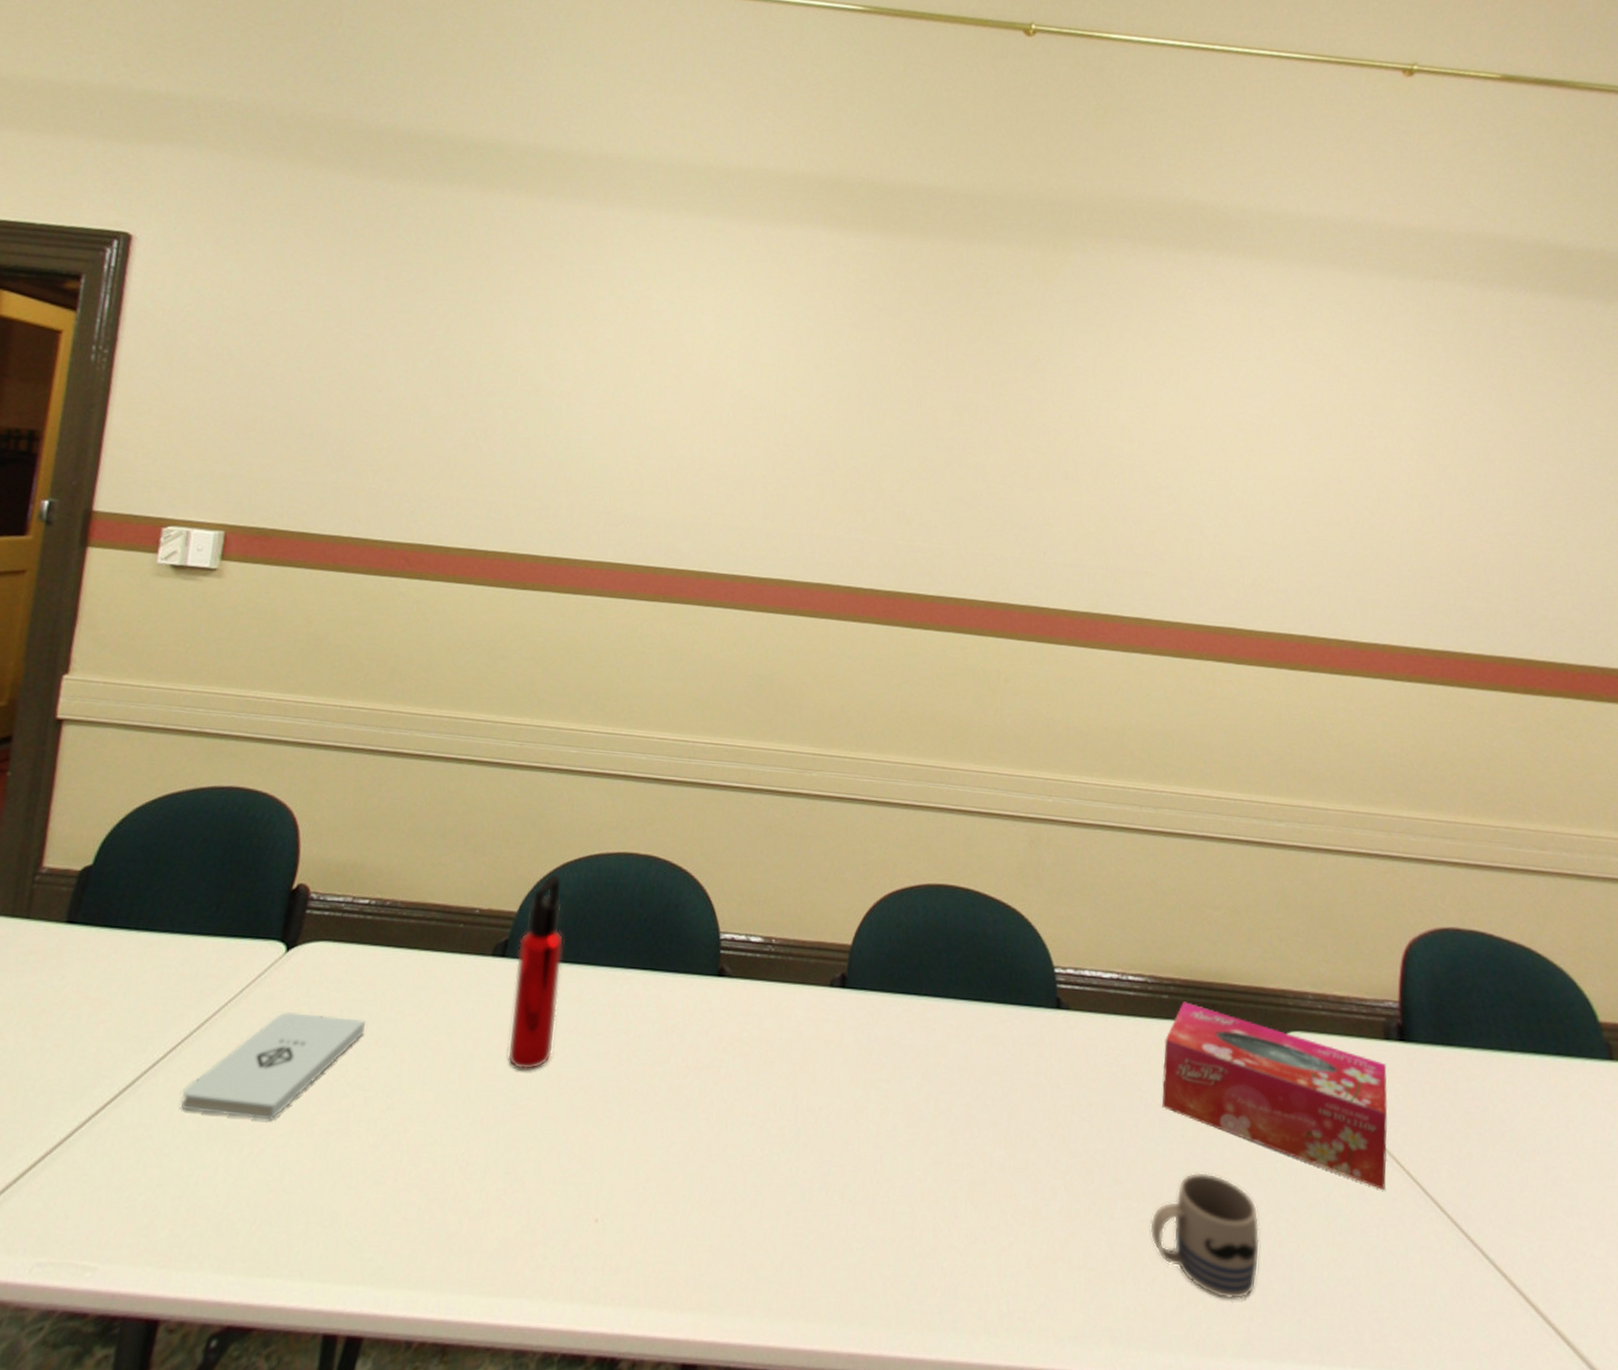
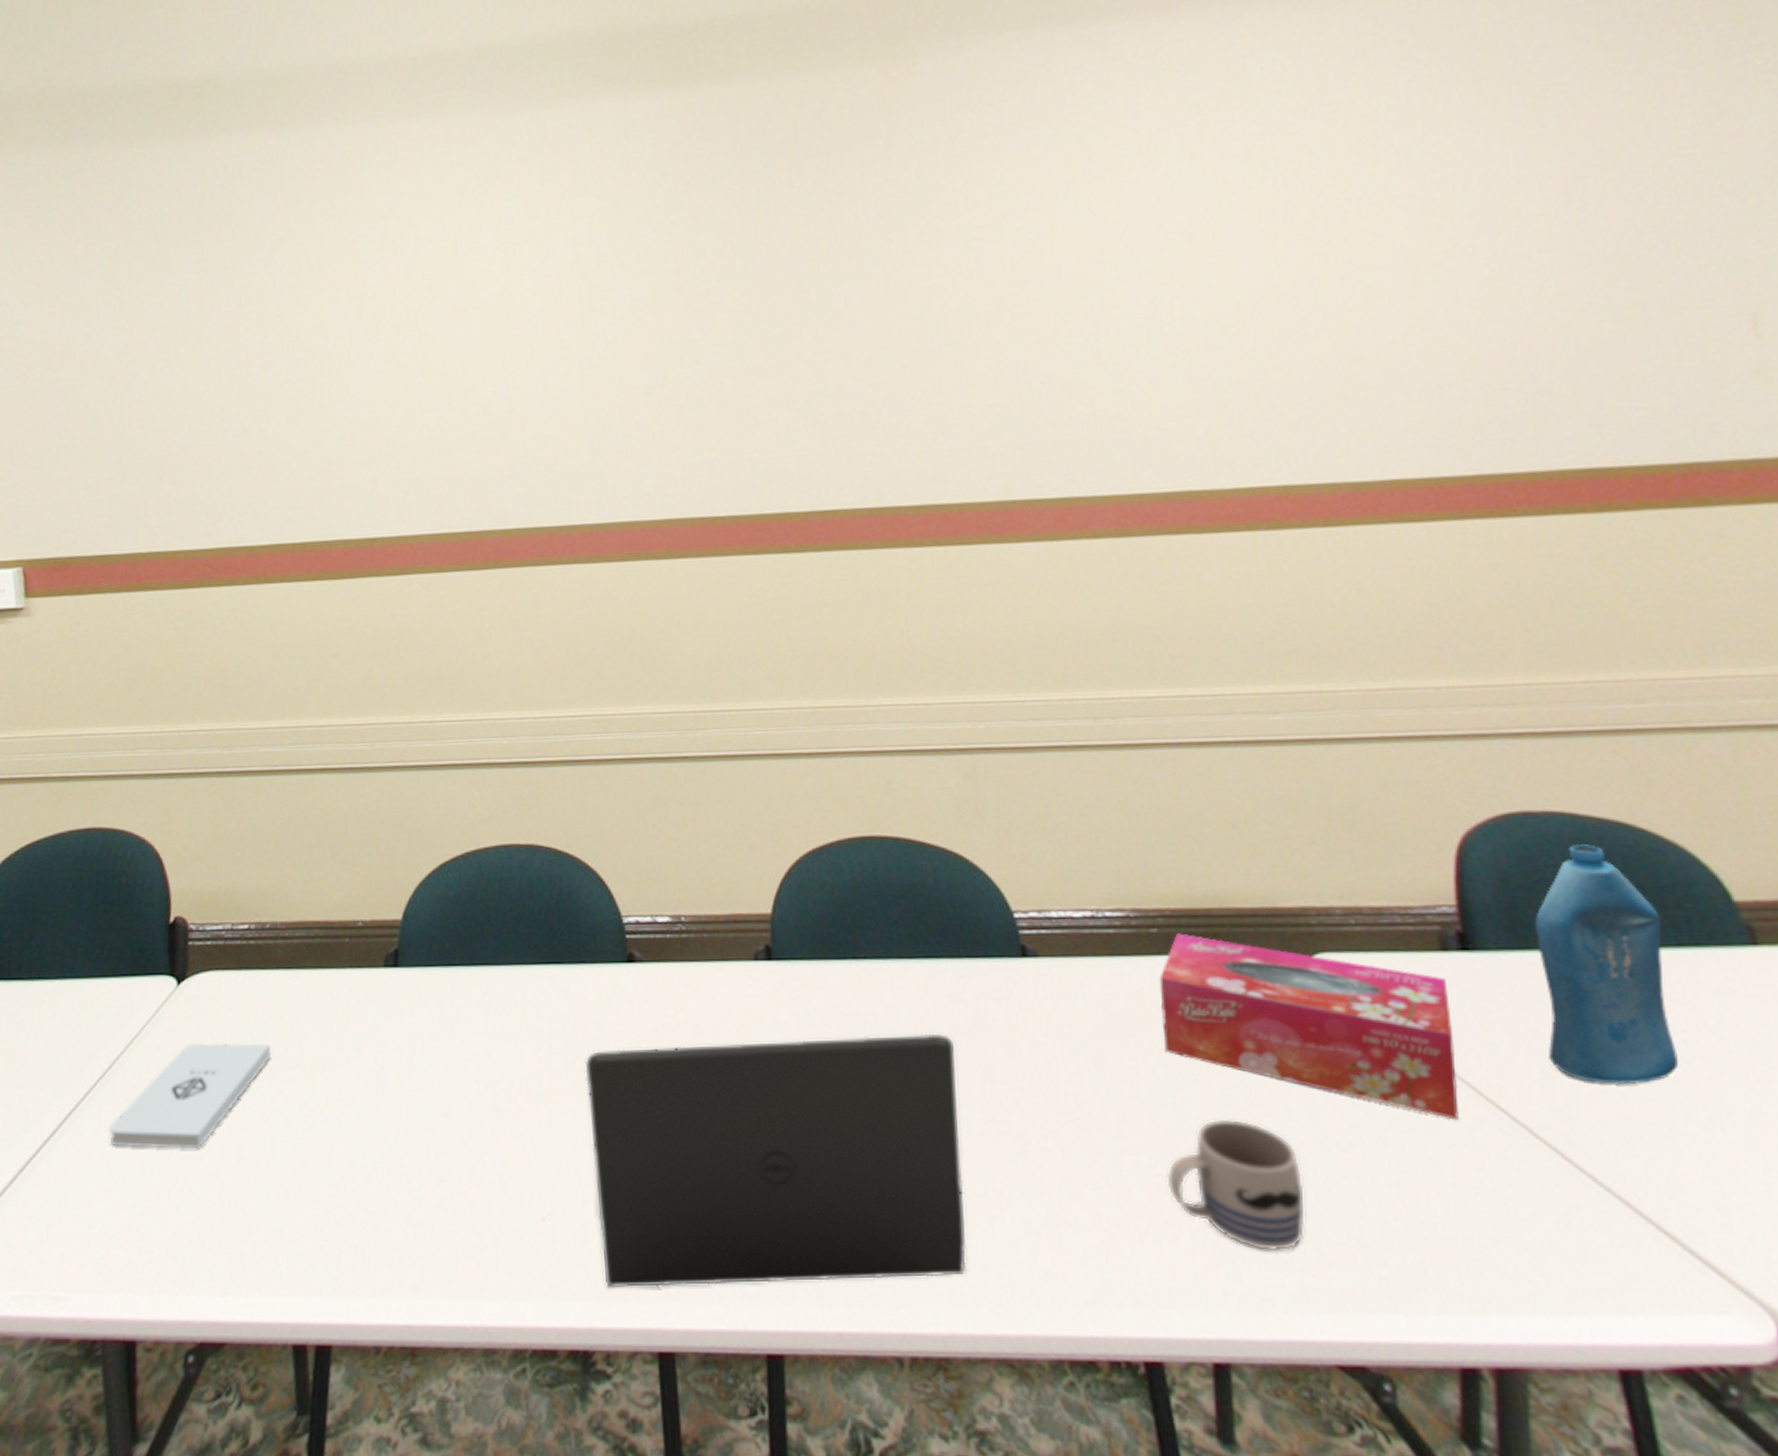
water bottle: present [507,874,564,1071] -> none [410,876,466,1078]
laptop: none [643,1057,991,1304] -> present [584,1033,967,1288]
bottle: none [1455,960,1552,1171] -> present [1534,843,1679,1086]

